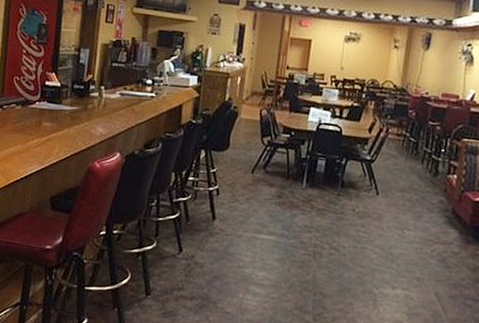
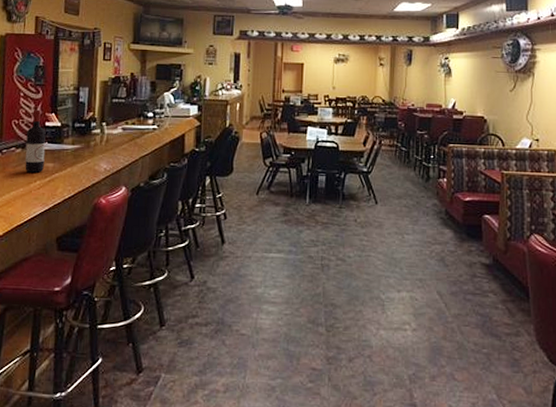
wine bottle: none [24,67,46,131] -> present [25,109,46,173]

